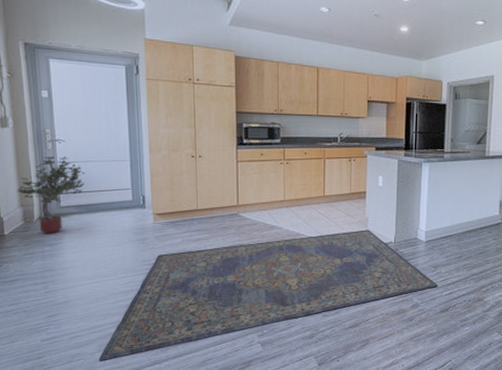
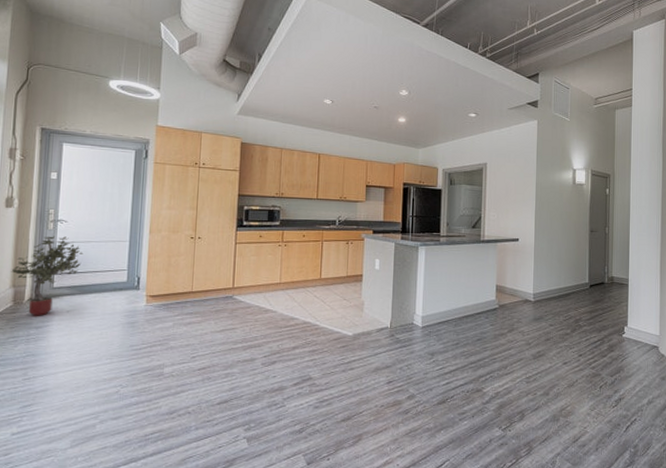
rug: present [98,230,437,362] -> none [69,314,434,460]

